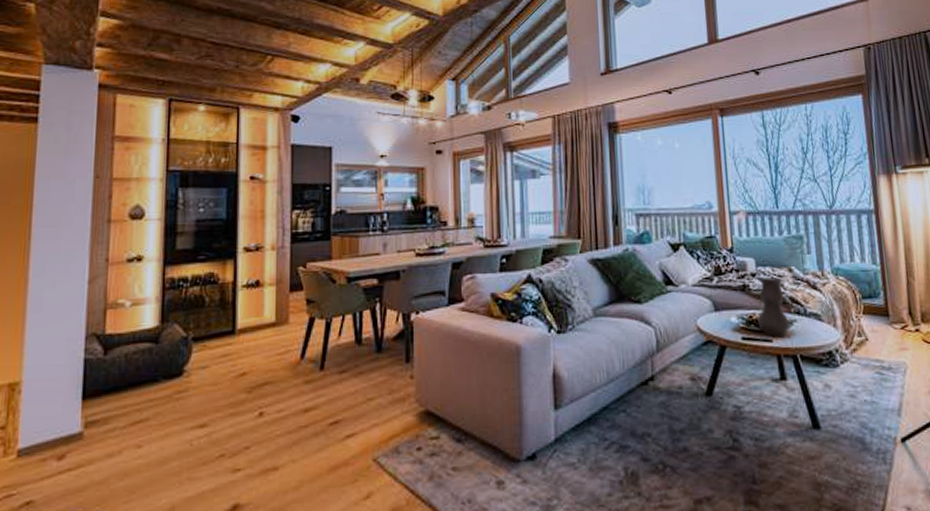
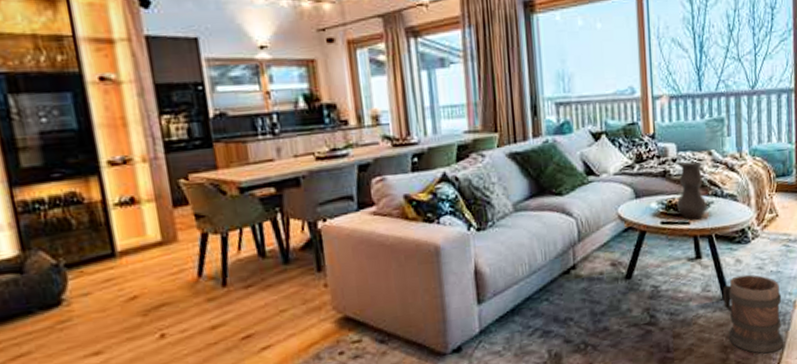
wooden barrel: none [812,402,887,498] -> present [723,274,784,354]

